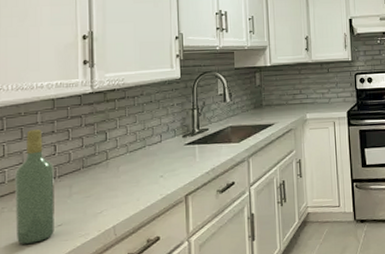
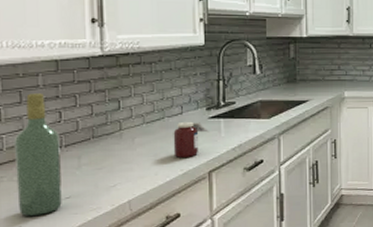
jar: none [153,148,185,183] -> present [173,121,209,158]

